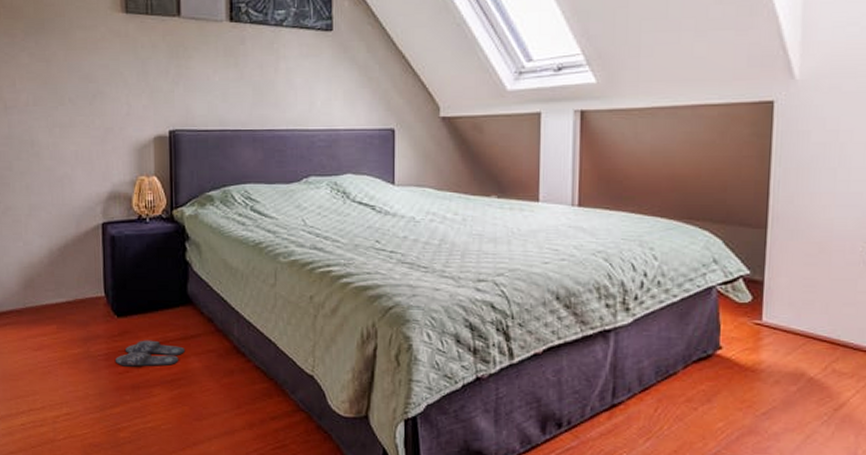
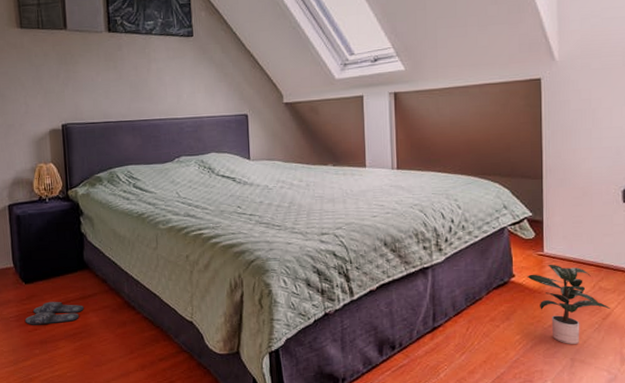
potted plant: none [737,337,845,440] -> present [527,265,610,345]

